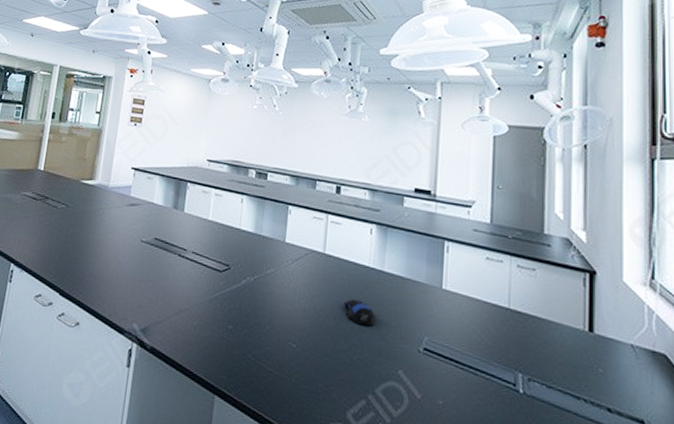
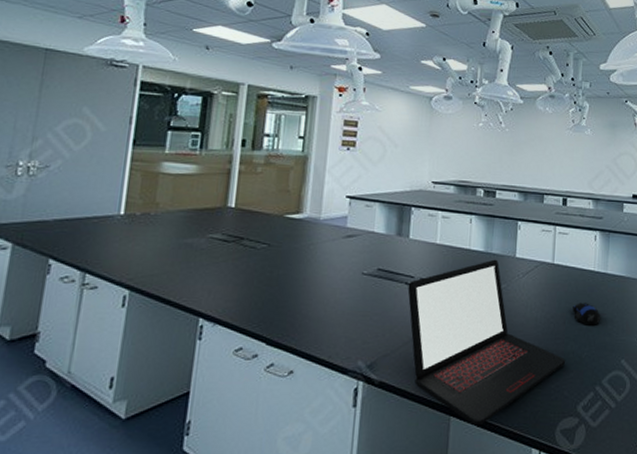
laptop: none [180,241,334,411] -> present [407,259,565,426]

